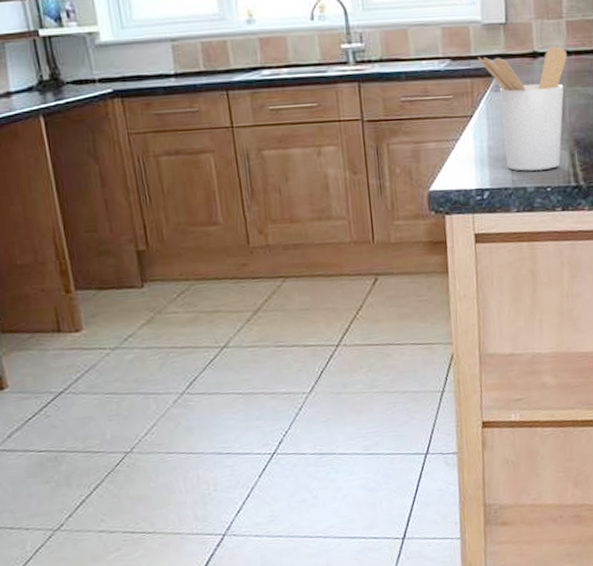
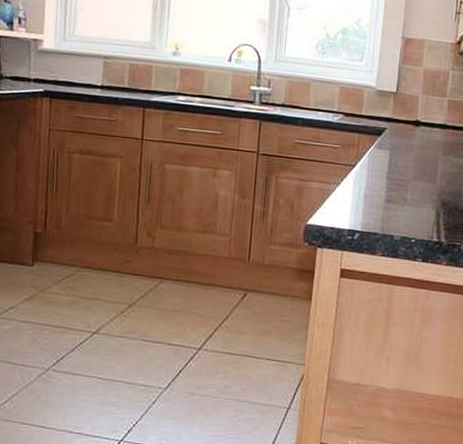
utensil holder: present [478,46,567,171] -> none [368,116,445,223]

